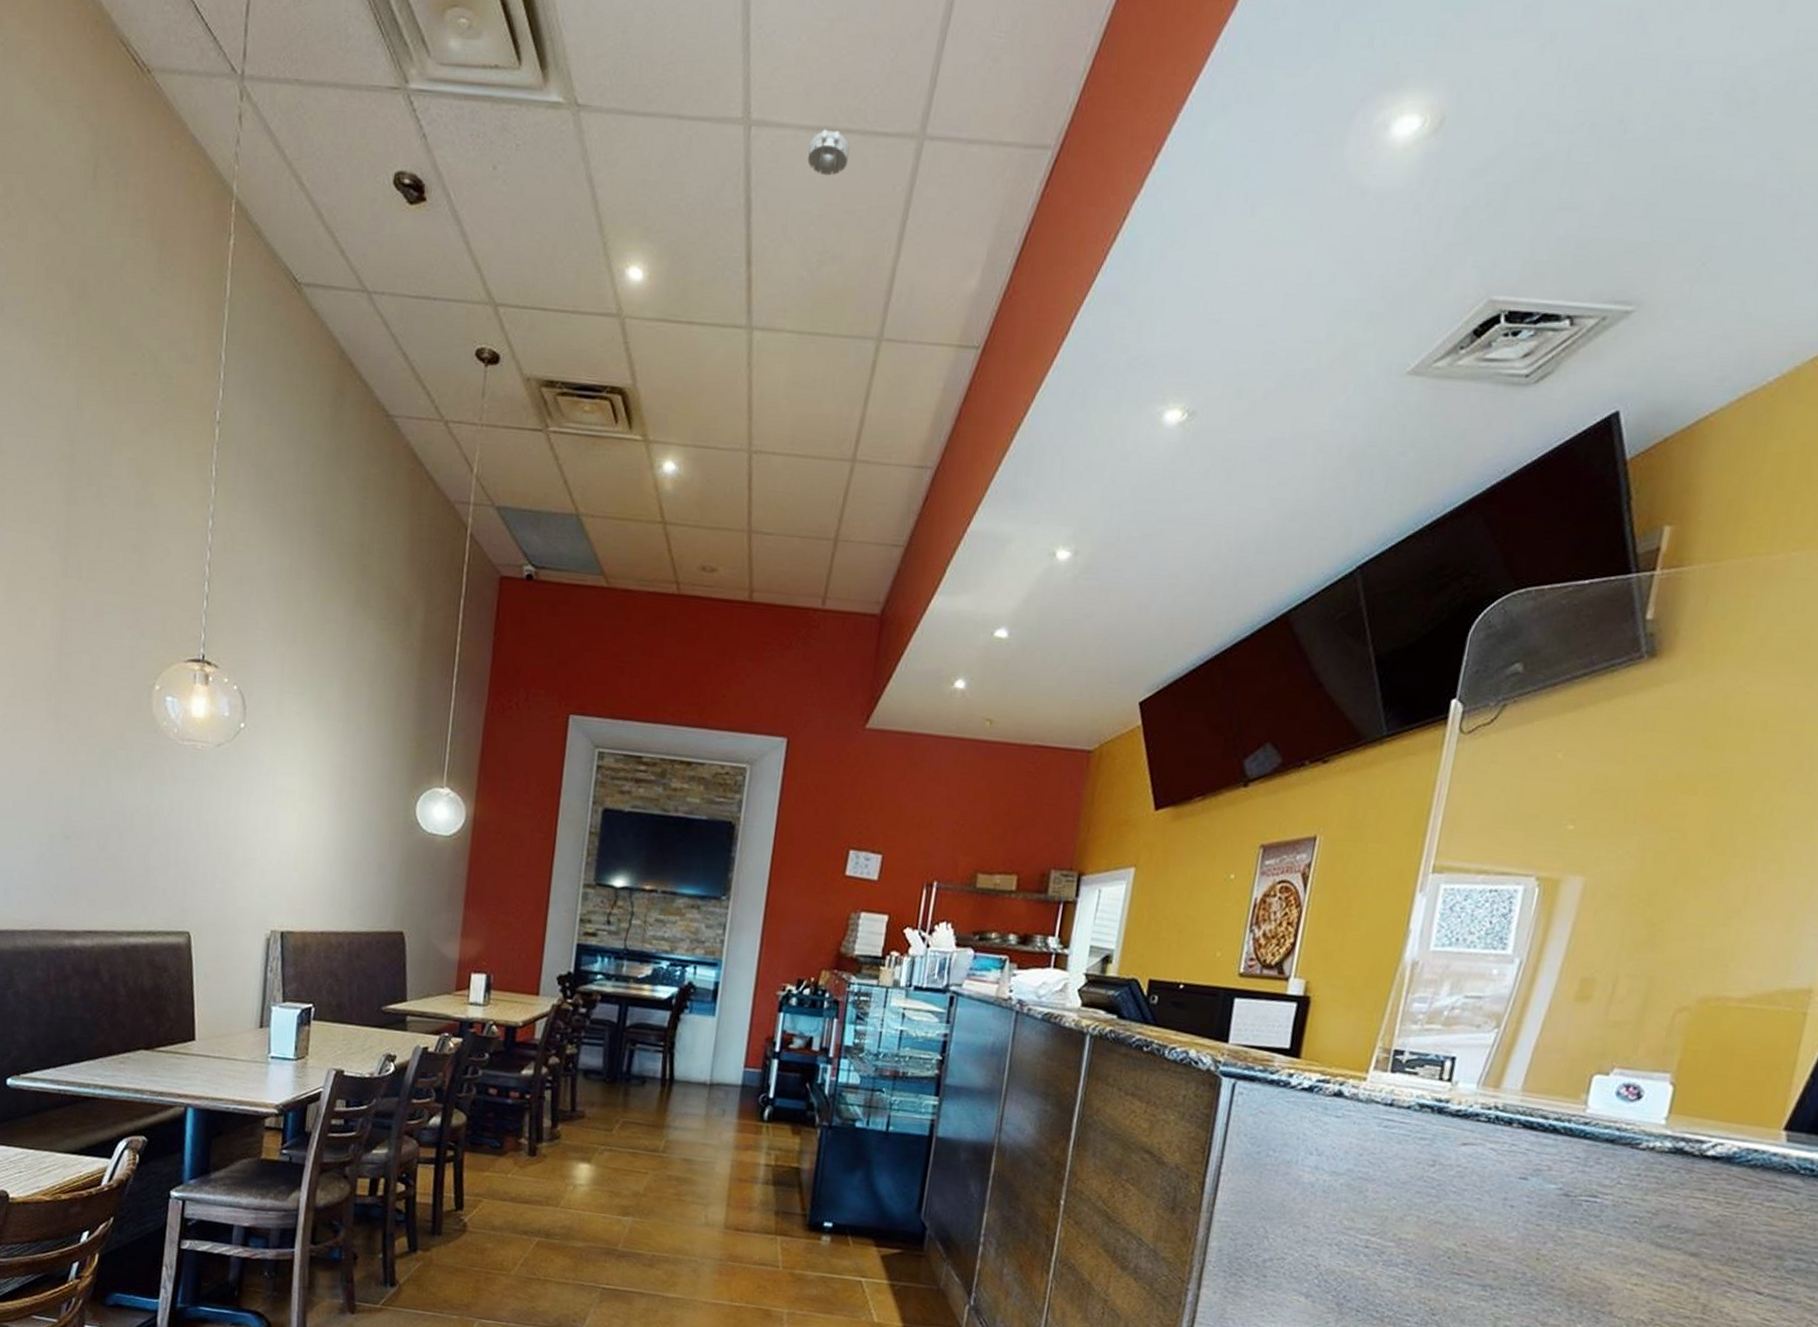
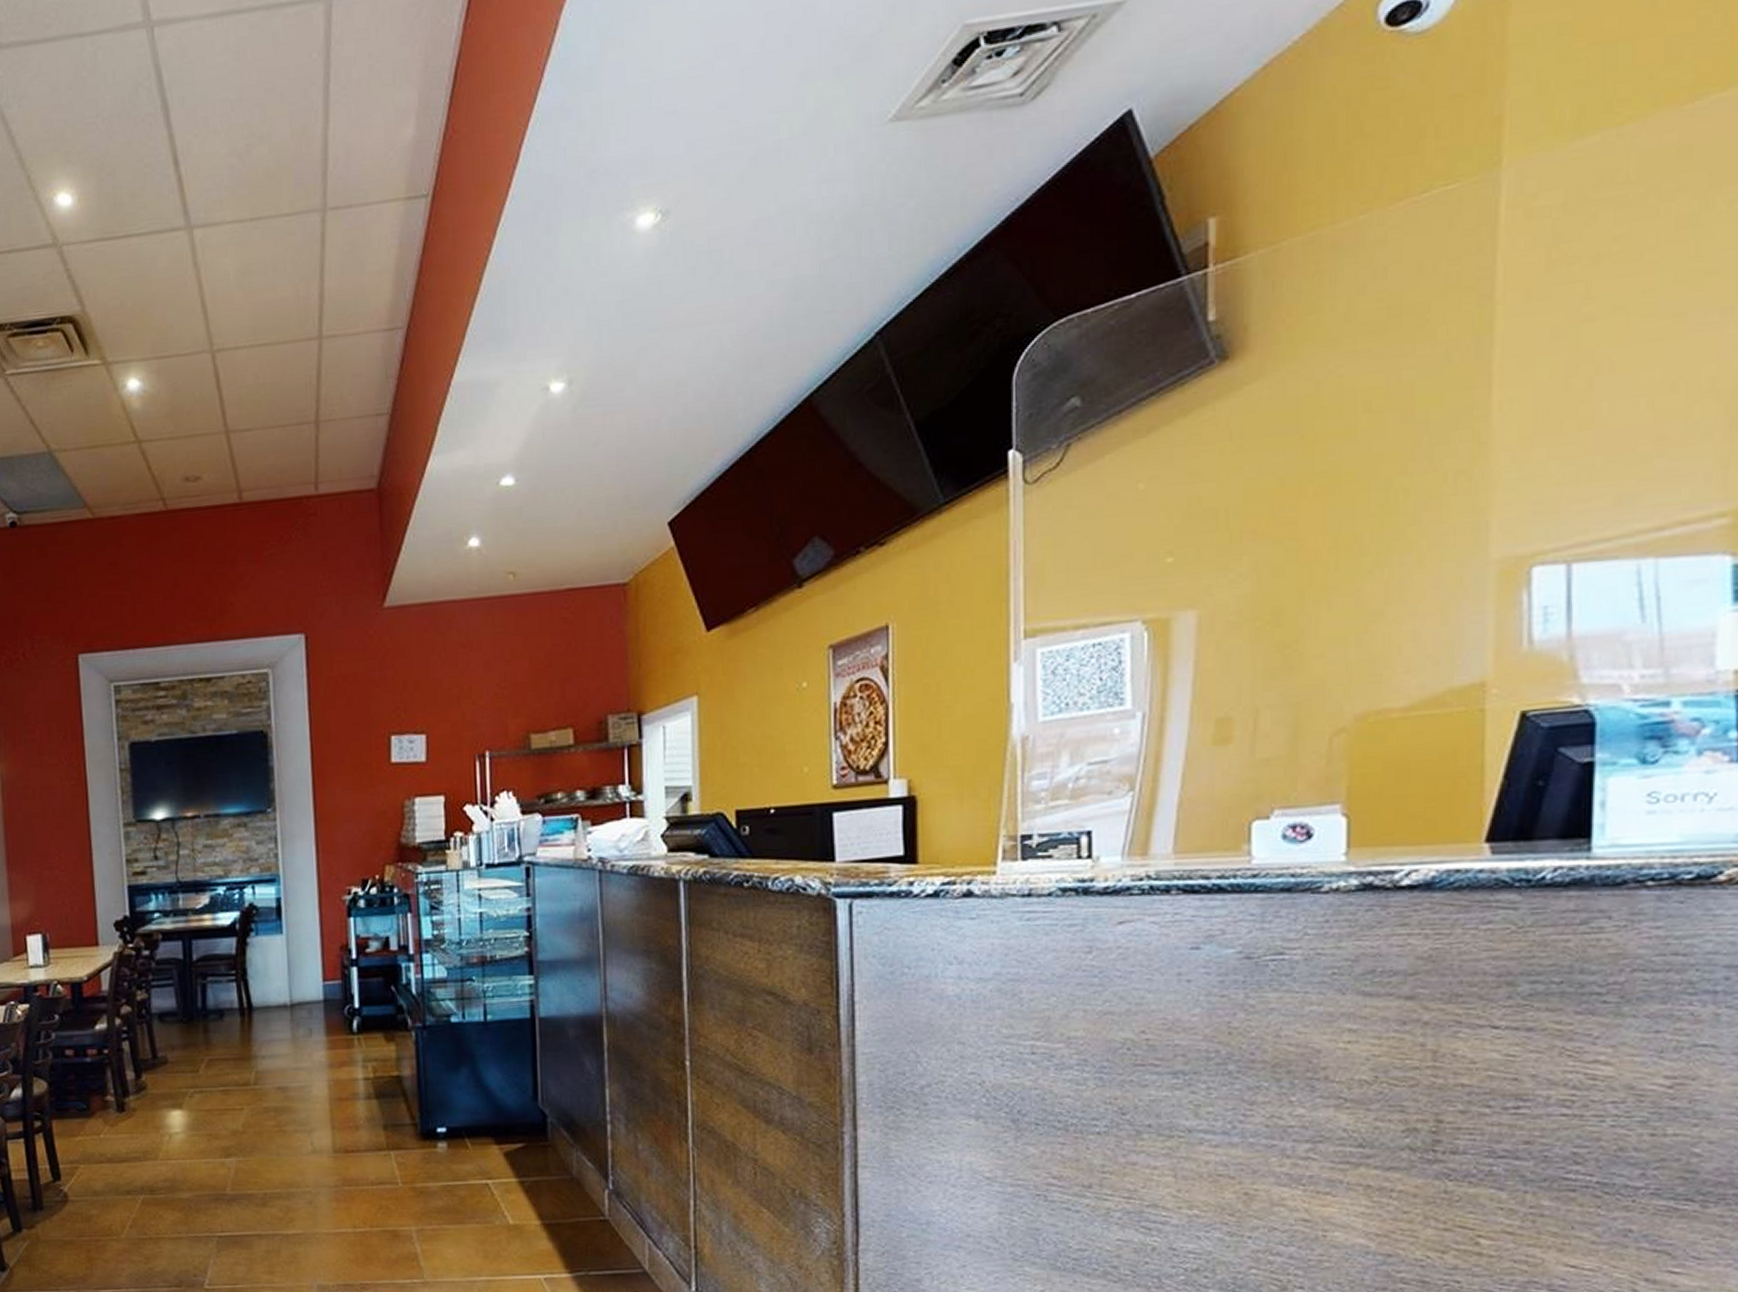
smoke detector: present [807,129,850,176] -> none [216,11,258,59]

